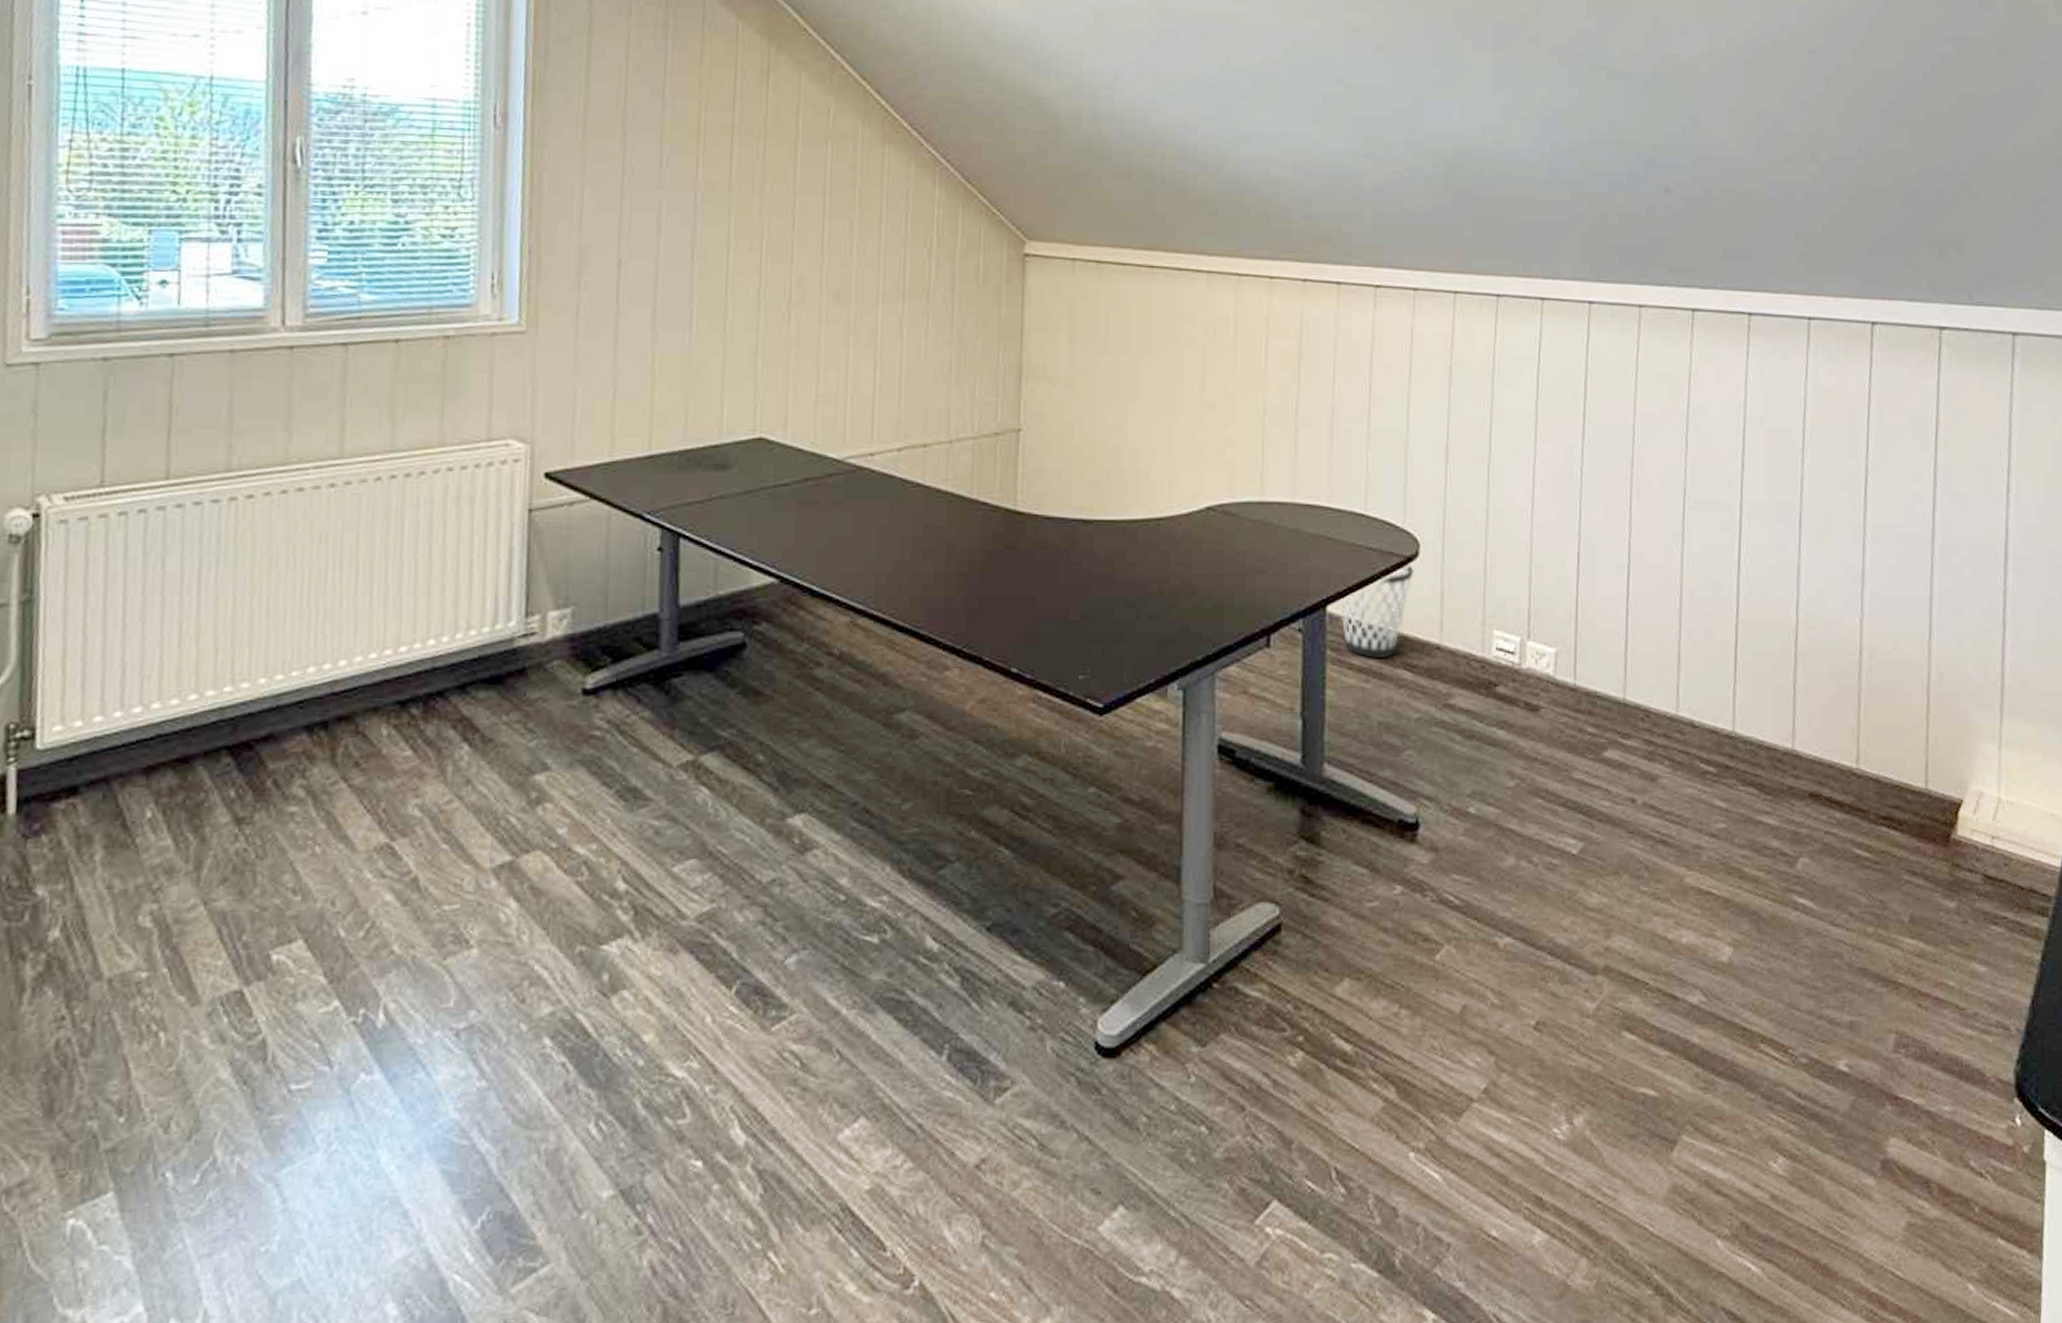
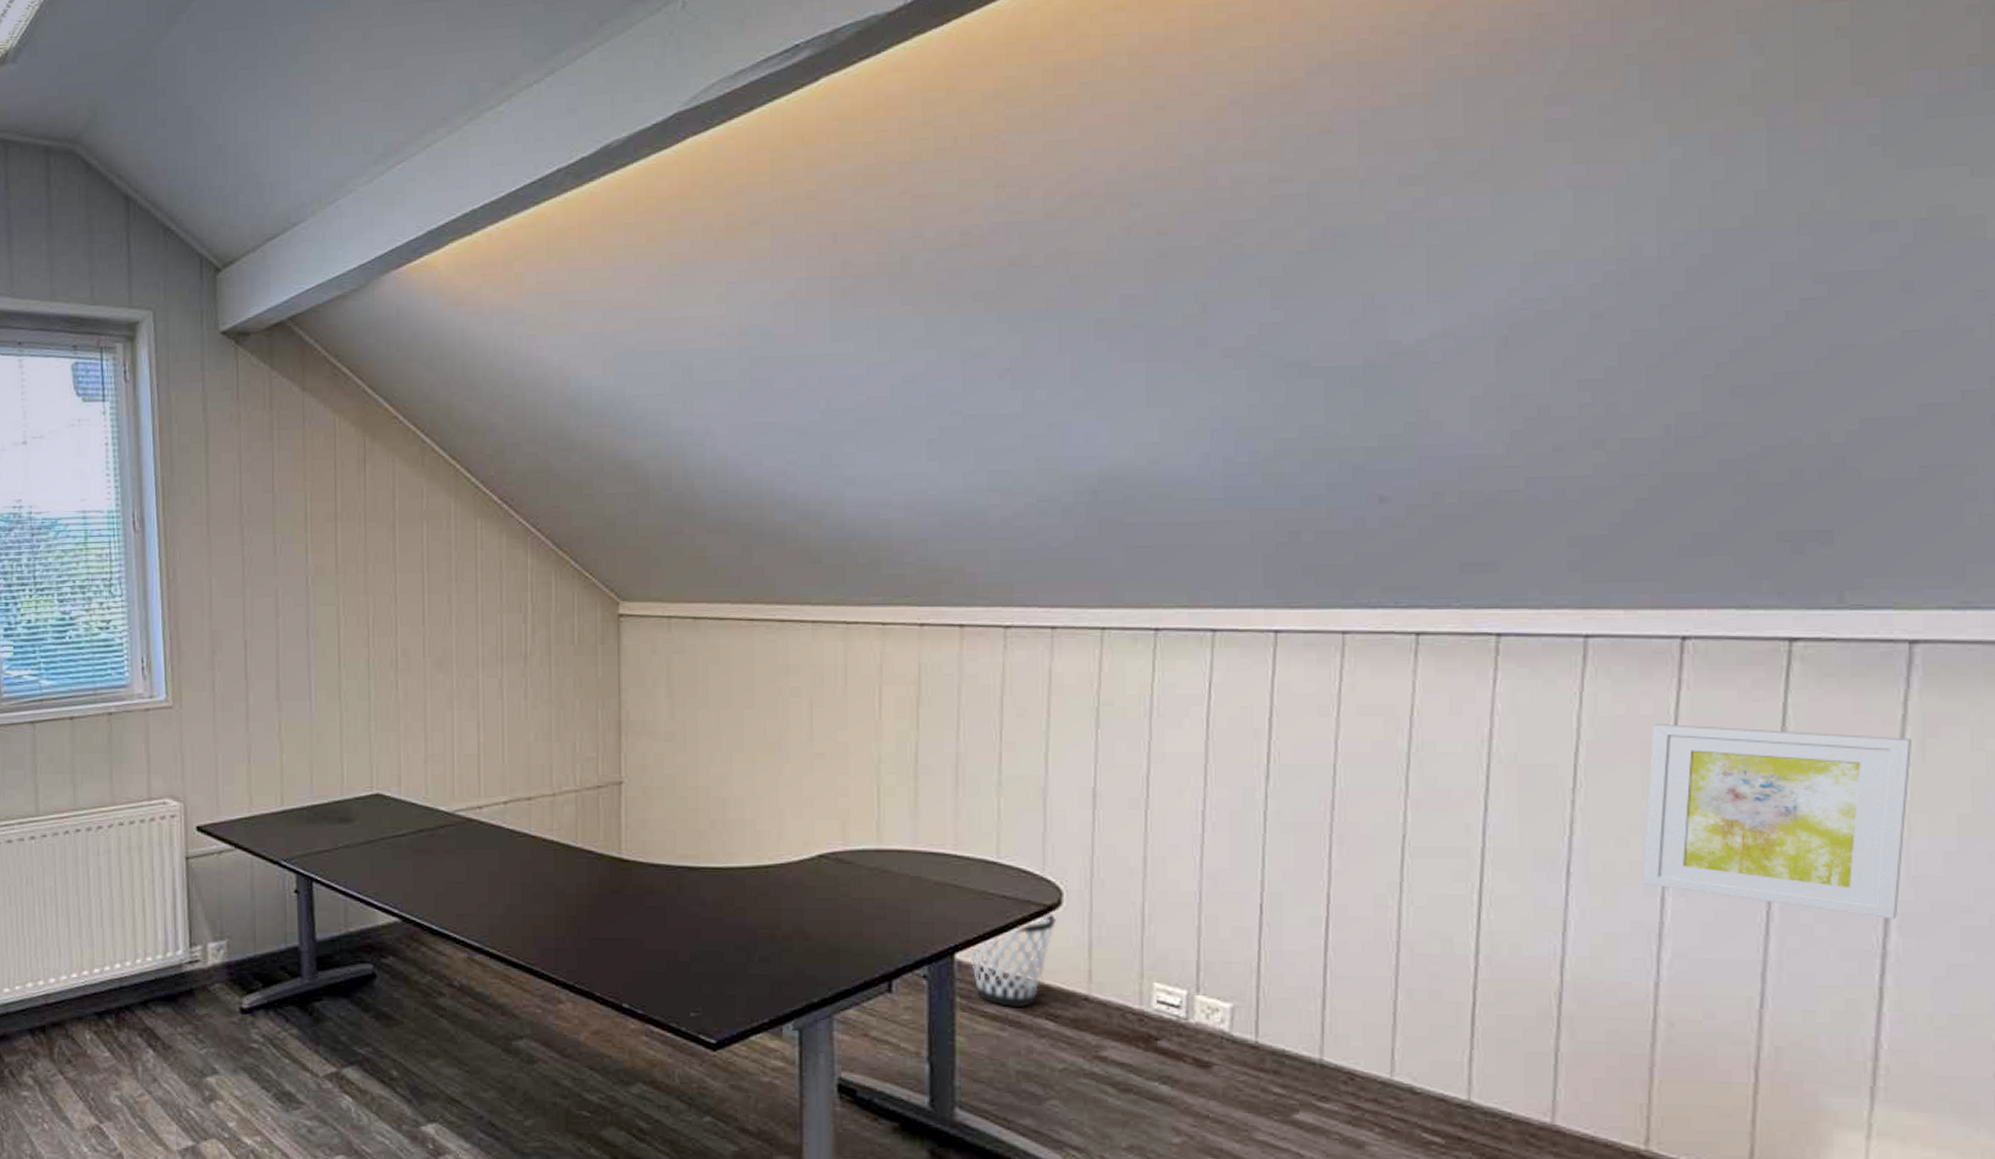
wall art: none [1850,395,2017,561] -> present [1642,724,1911,919]

